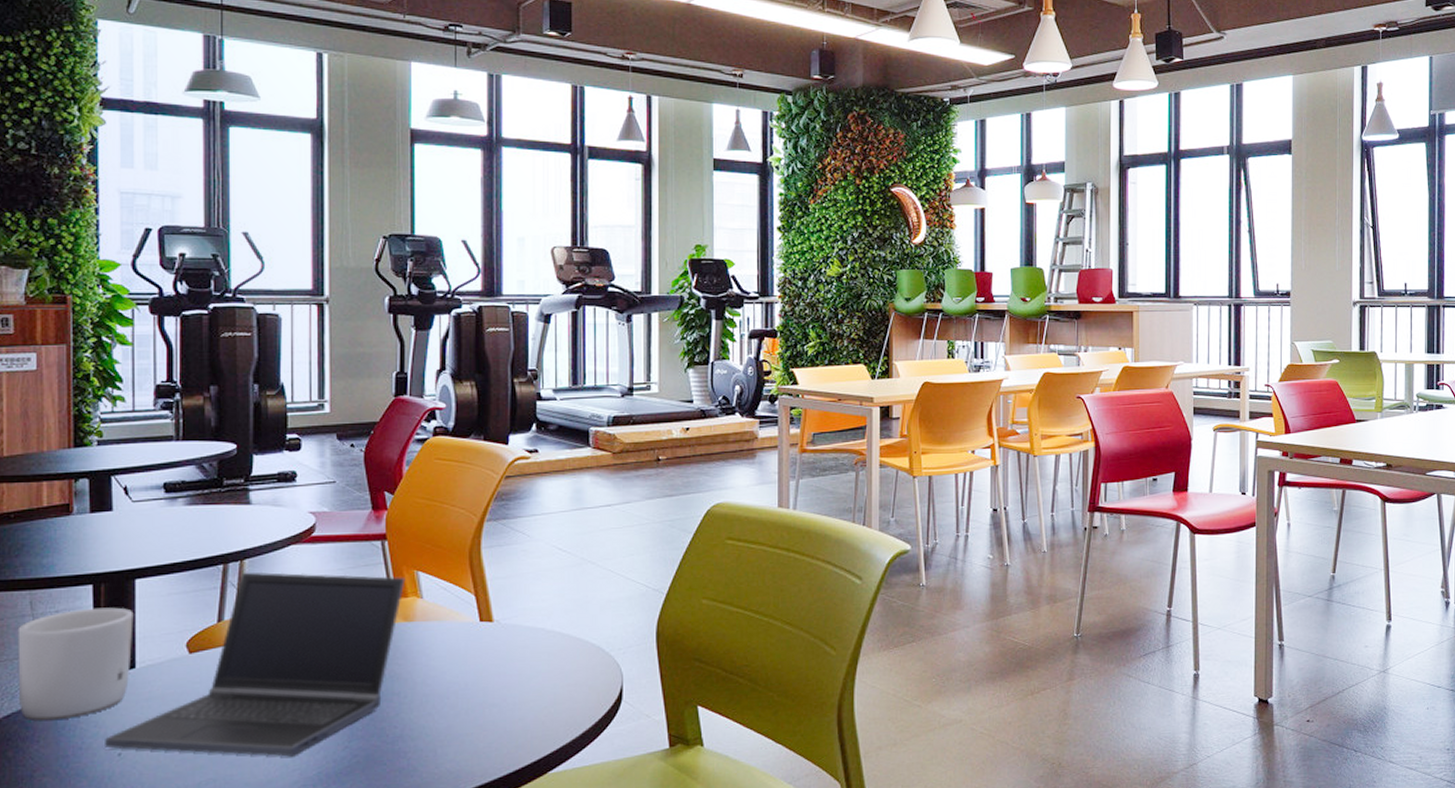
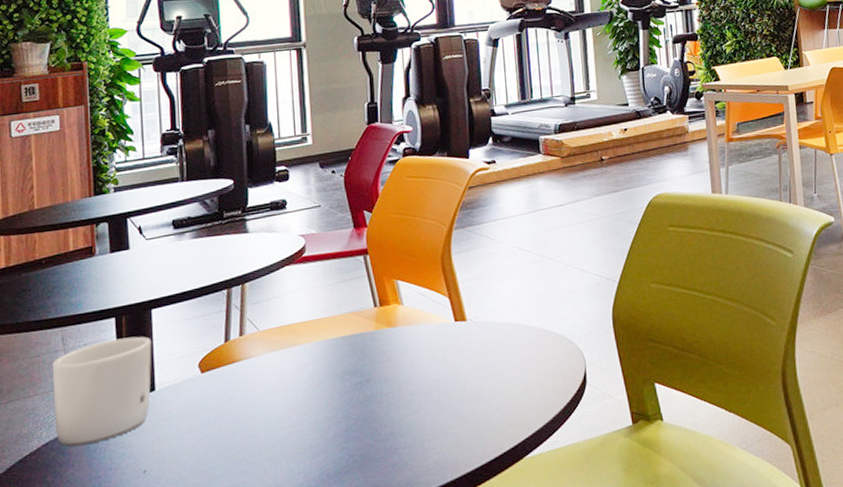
laptop computer: present [105,572,406,757] -> none [131,287,387,467]

